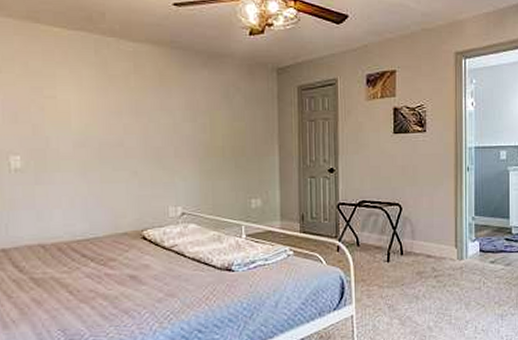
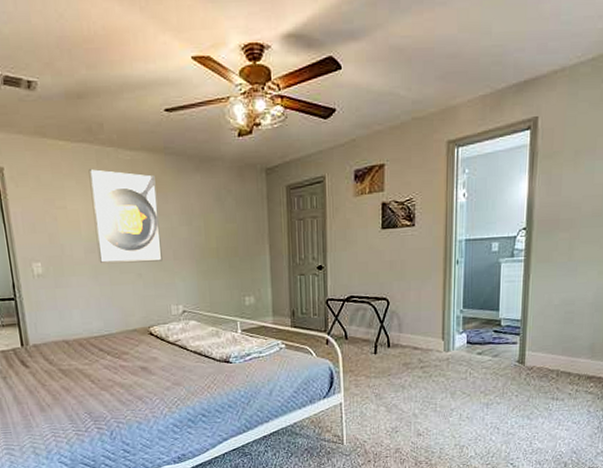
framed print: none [85,57,162,159] -> present [88,168,163,263]

